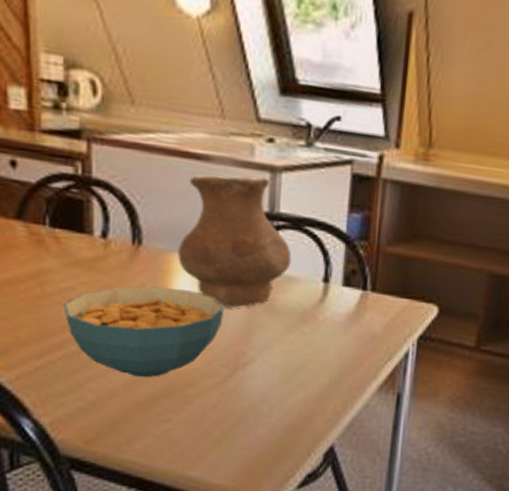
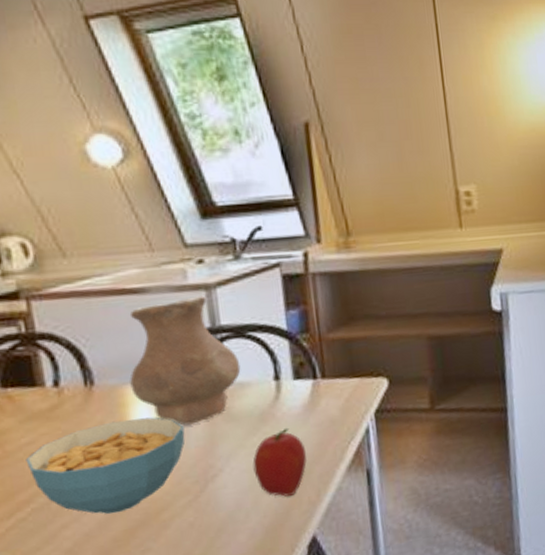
fruit: none [285,332,341,401] -> present [252,427,307,497]

